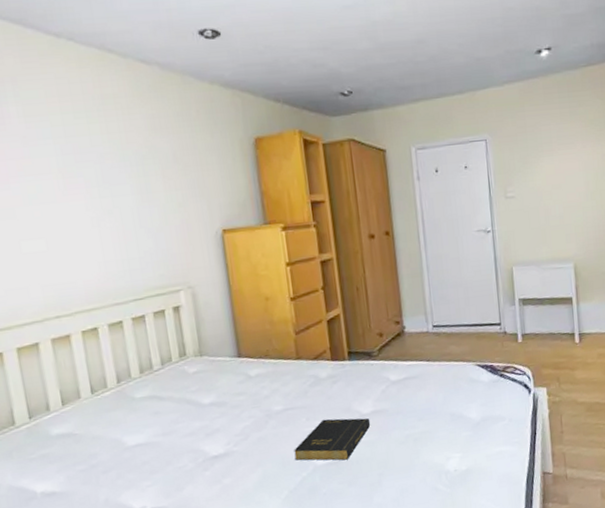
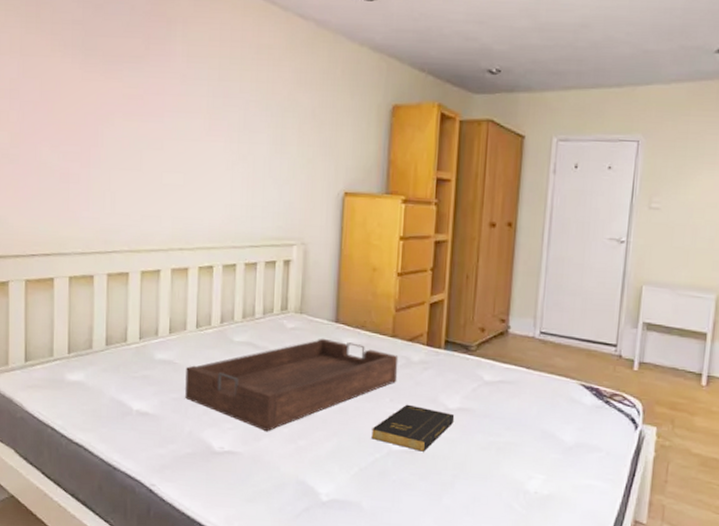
tray: none [88,373,310,480] -> present [185,338,399,432]

